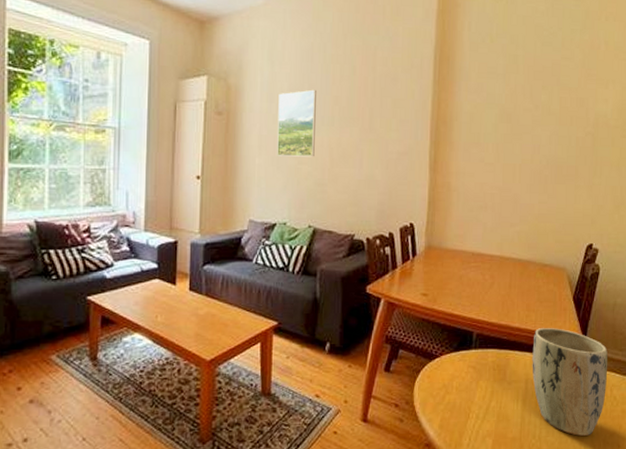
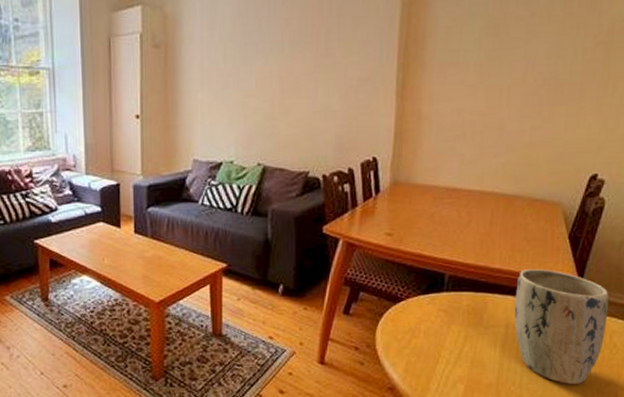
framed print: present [277,89,316,157] -> none [221,12,263,90]

